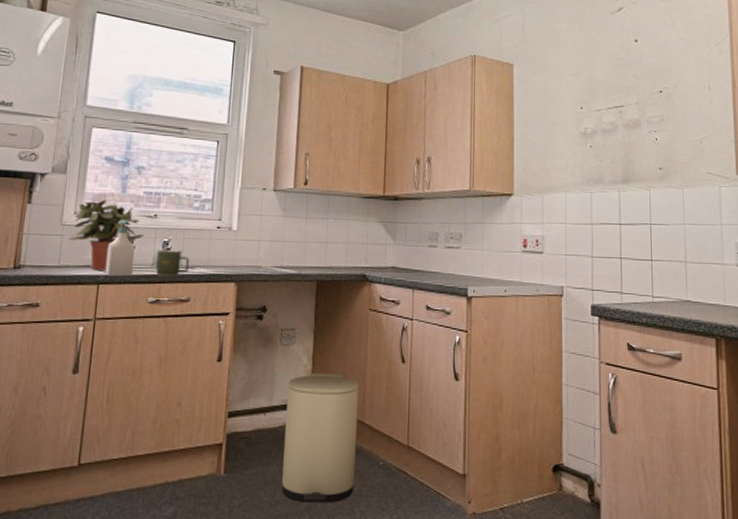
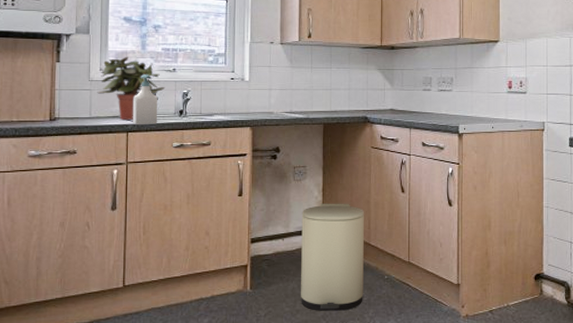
mug: present [155,249,189,278] -> none [177,99,207,124]

